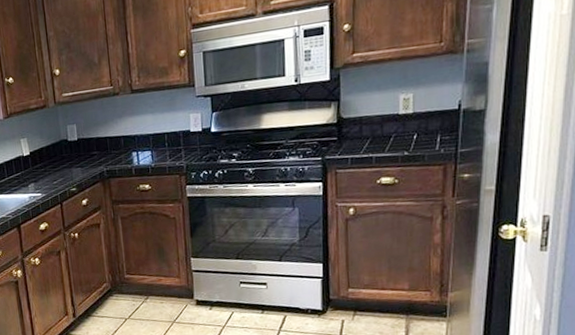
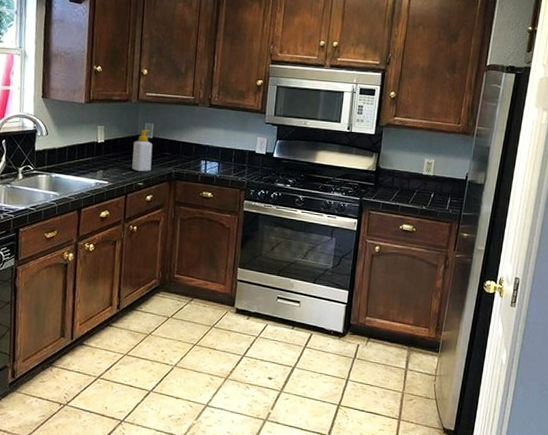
soap bottle: none [59,132,82,178] -> present [132,129,153,172]

